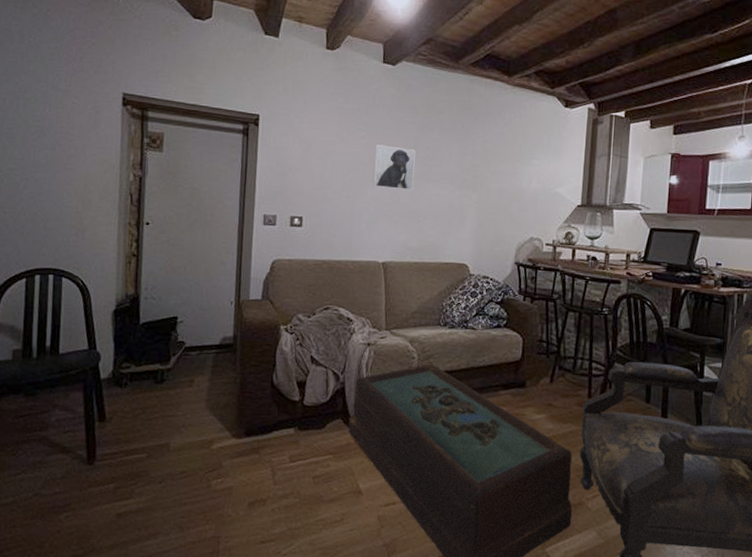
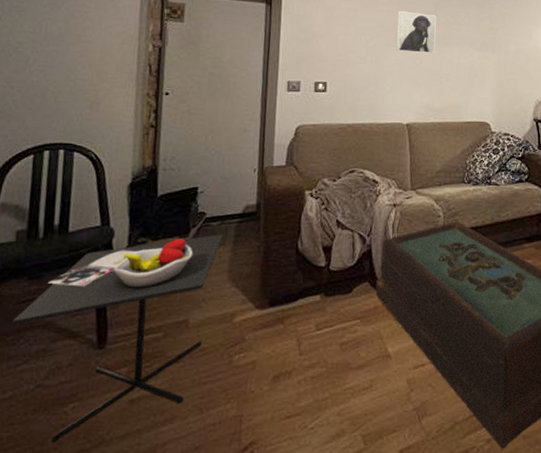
kitchen table: none [10,363,201,546] -> present [11,234,223,442]

